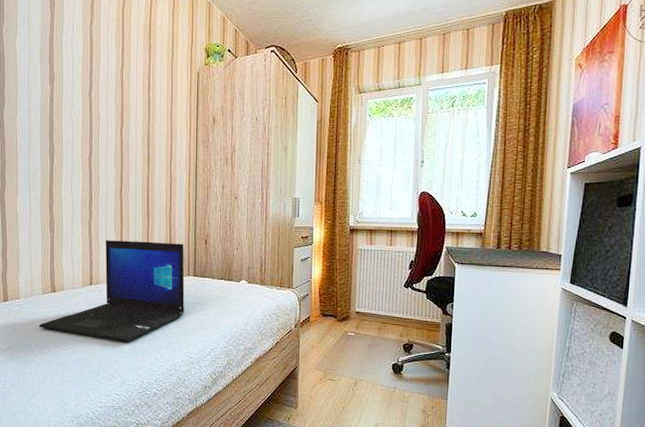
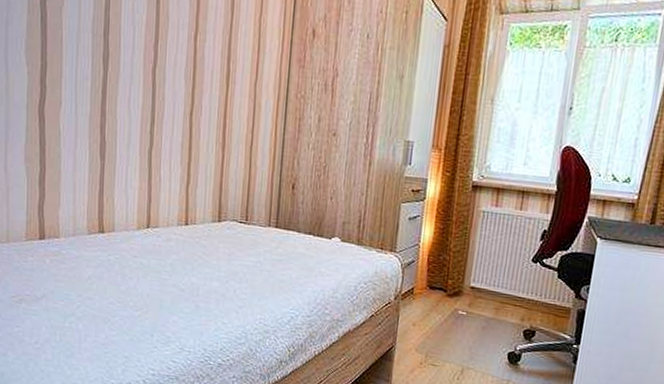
laptop: present [39,240,185,342] -> none [82,174,266,301]

